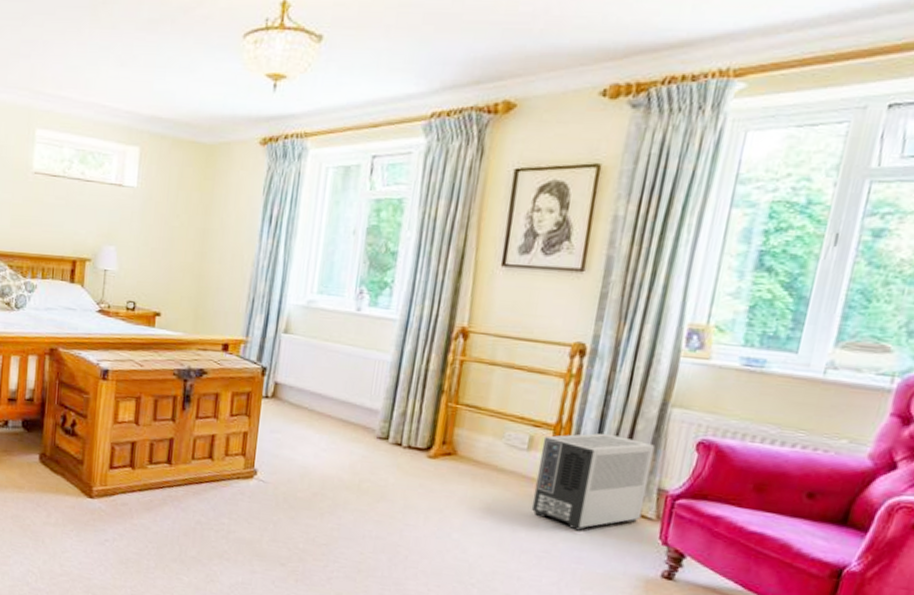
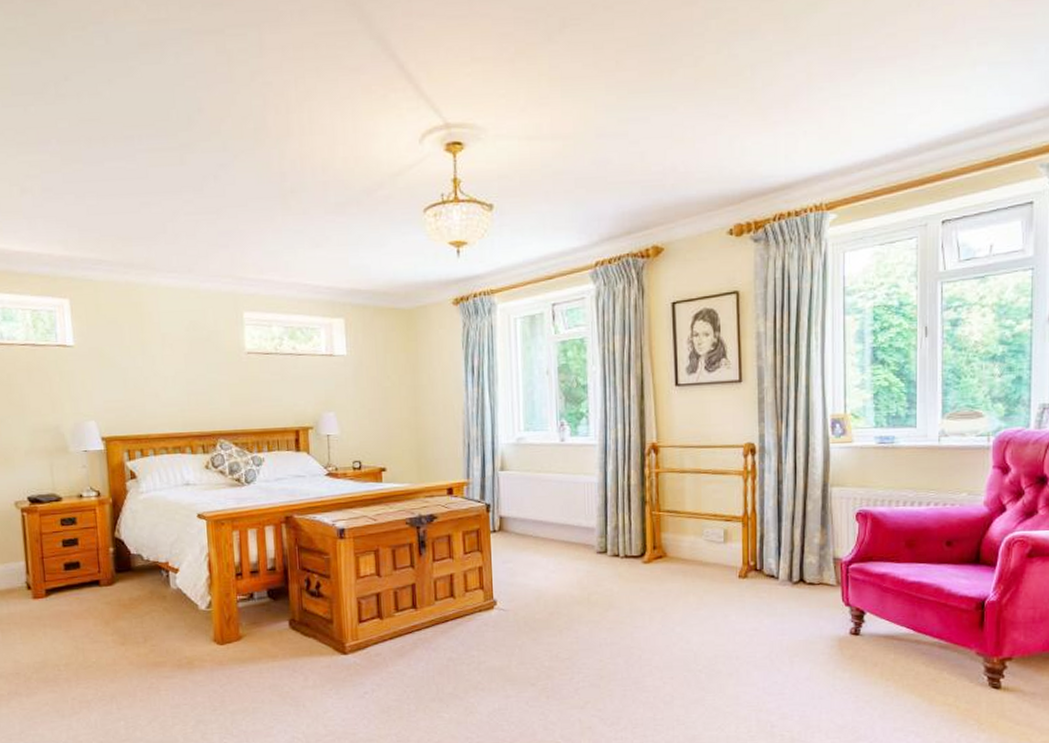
air purifier: present [531,433,656,531] -> none [735,517,825,606]

